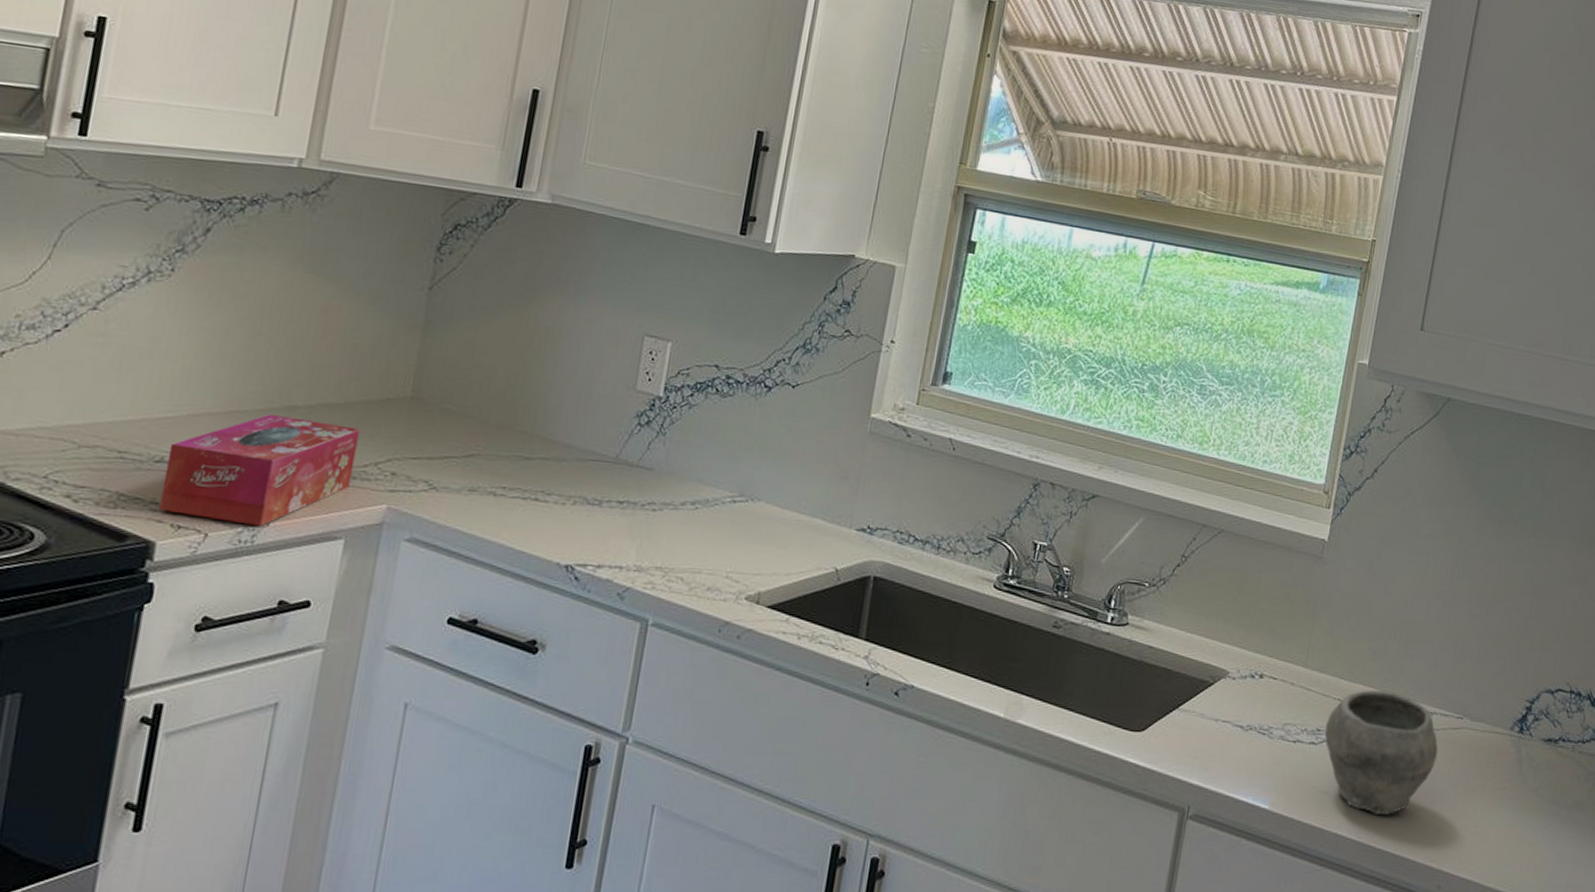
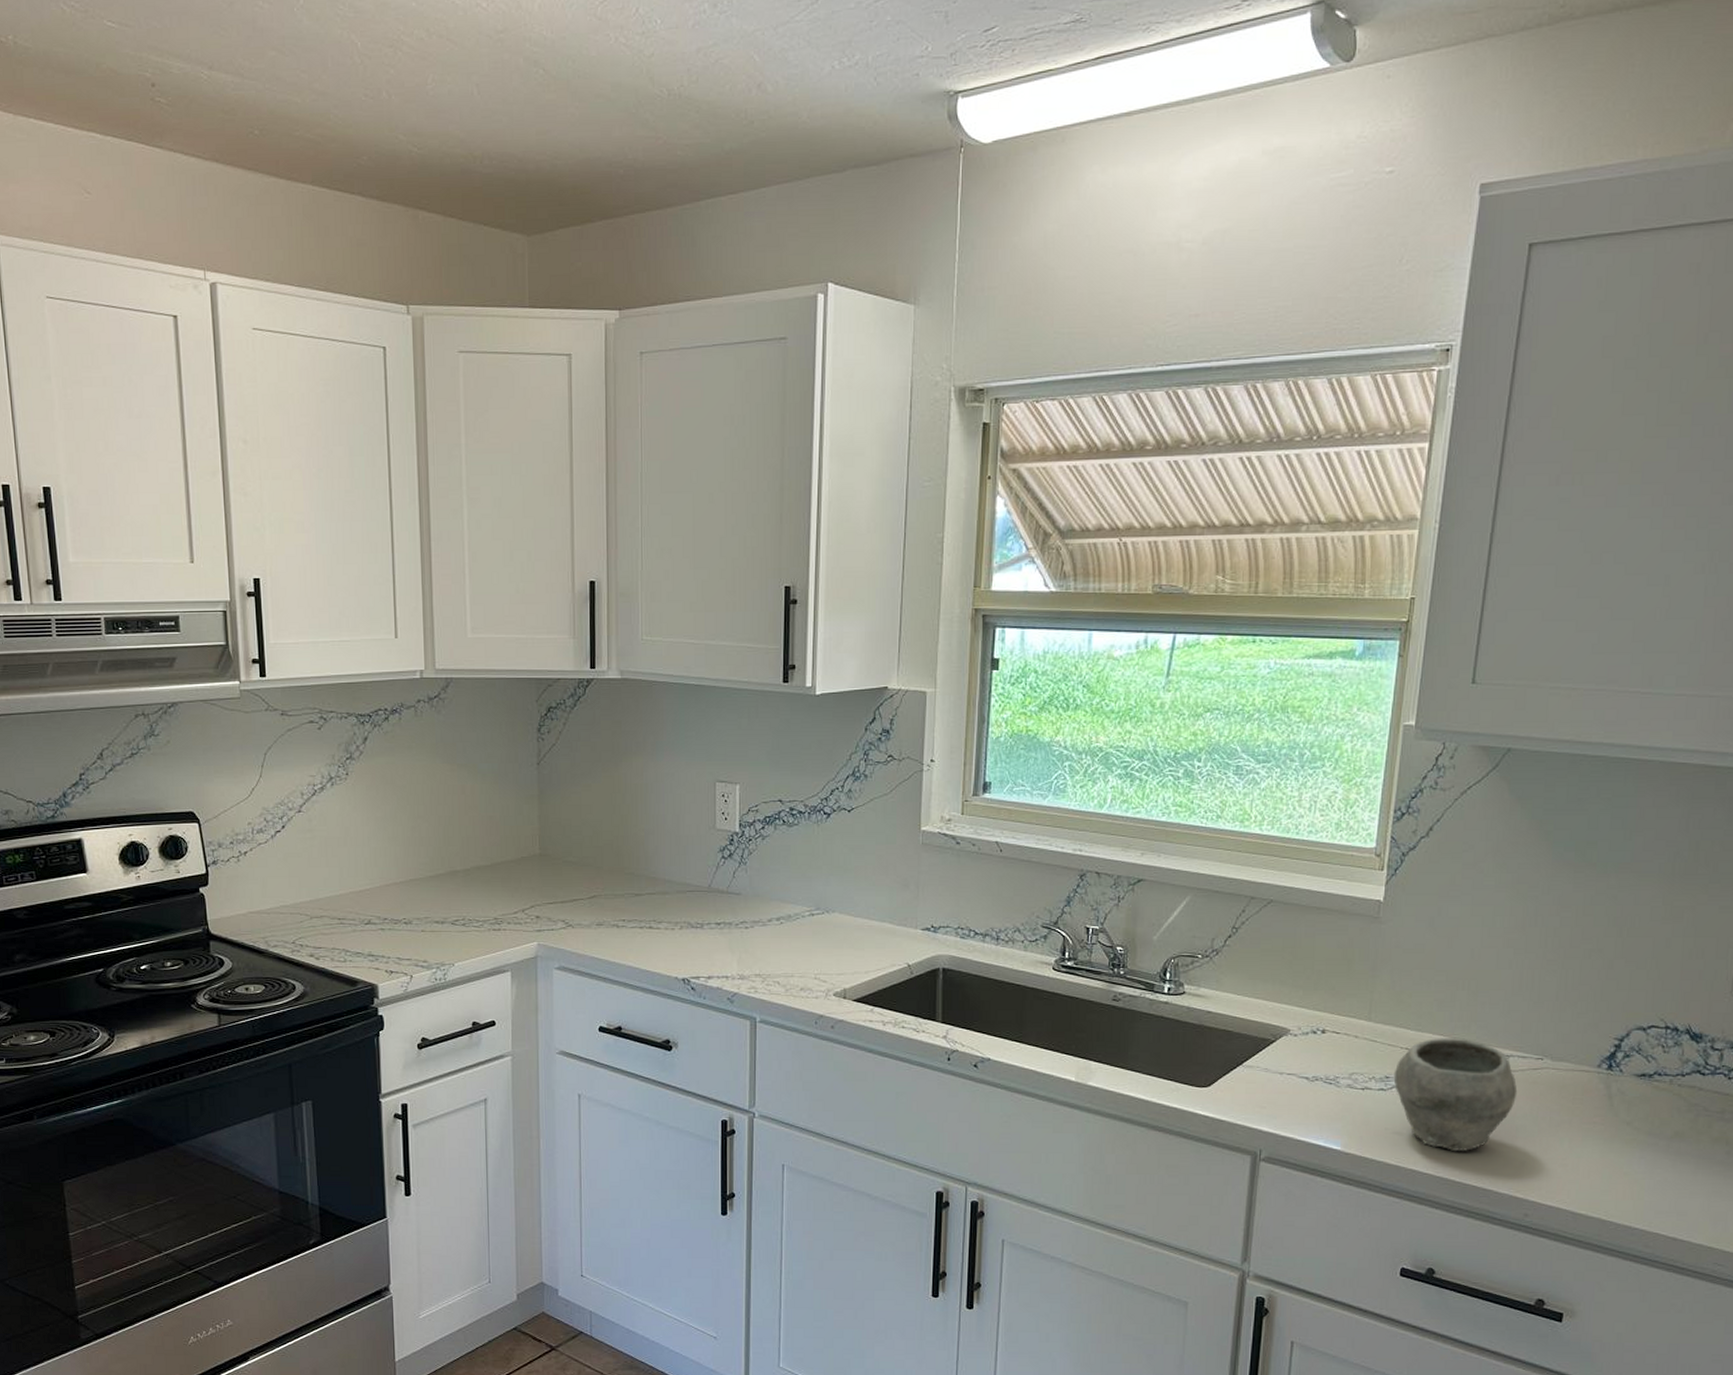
tissue box: present [158,413,360,526] -> none [373,879,507,966]

